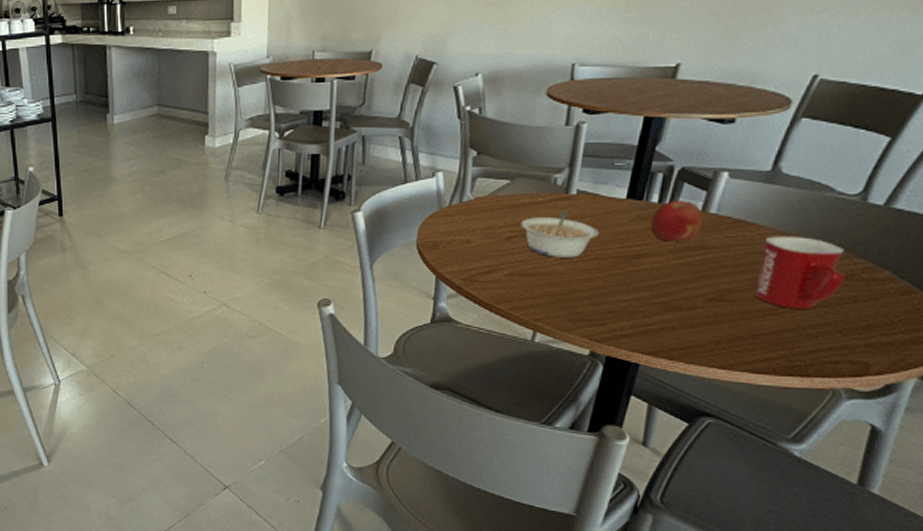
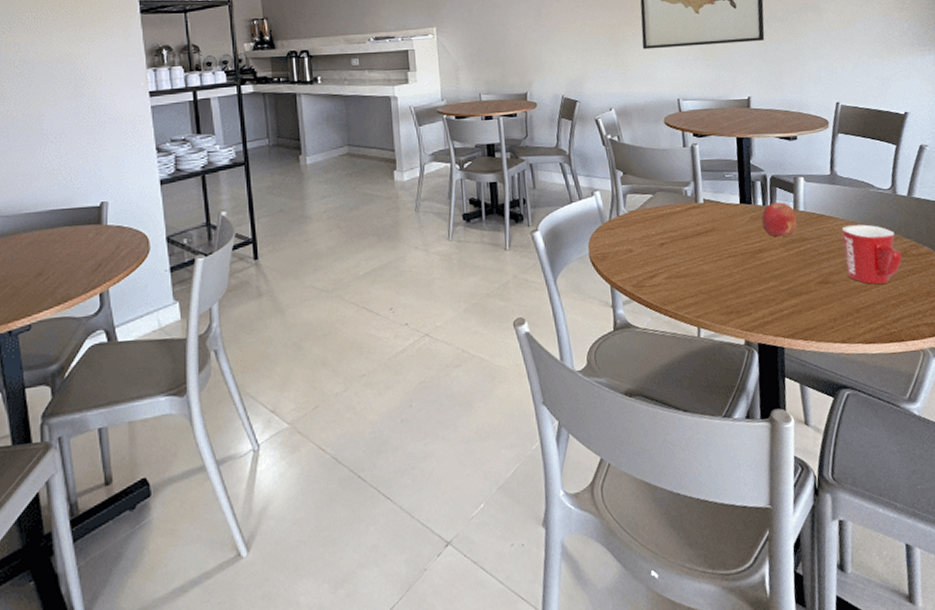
legume: present [520,210,600,258] -> none [668,216,728,259]

